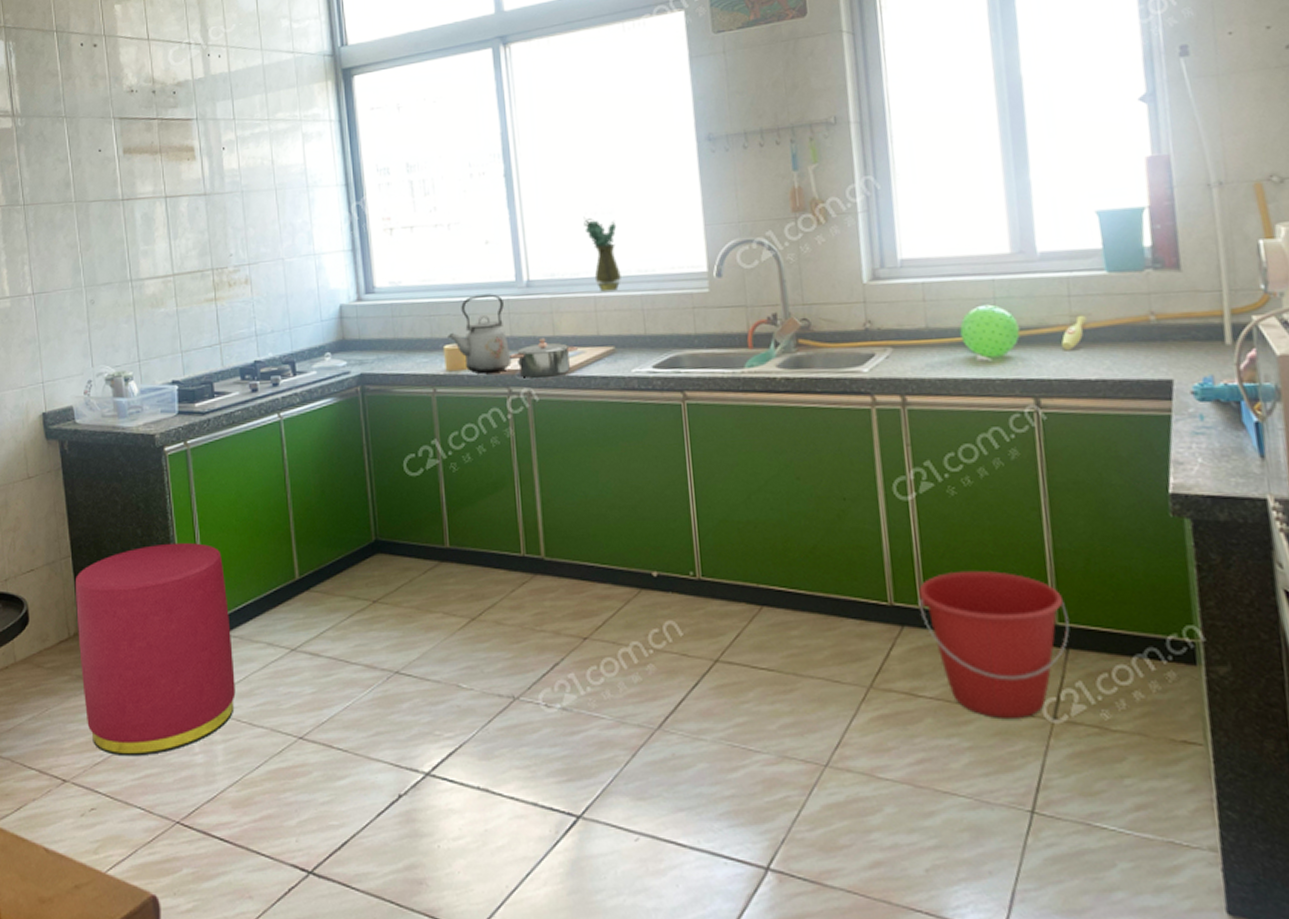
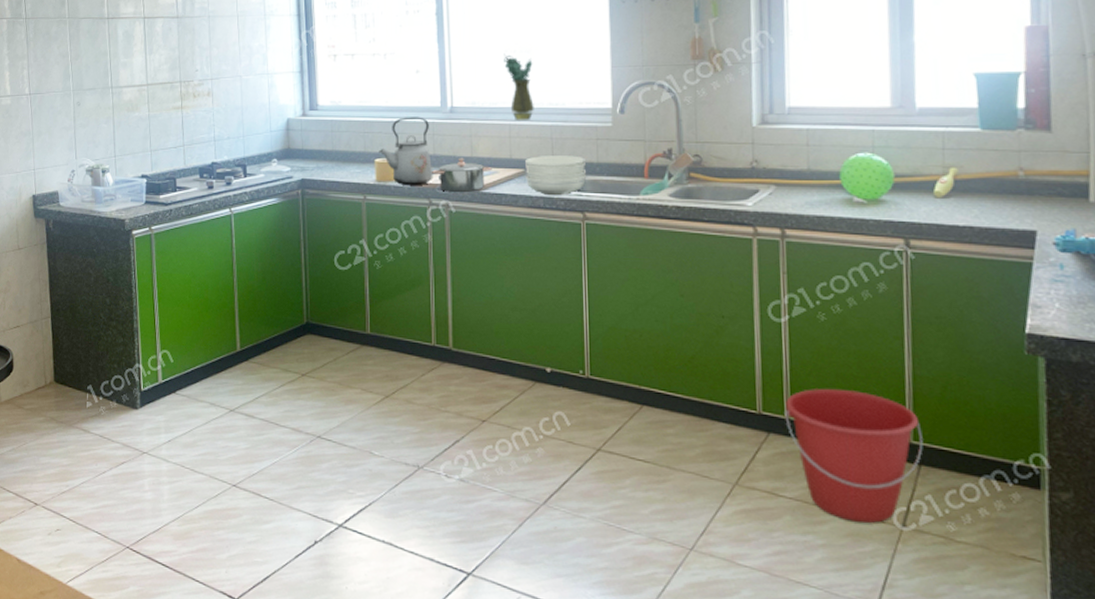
stool: present [74,542,236,757] -> none [52,312,182,489]
bowl: none [613,327,684,376] -> present [524,156,586,196]

